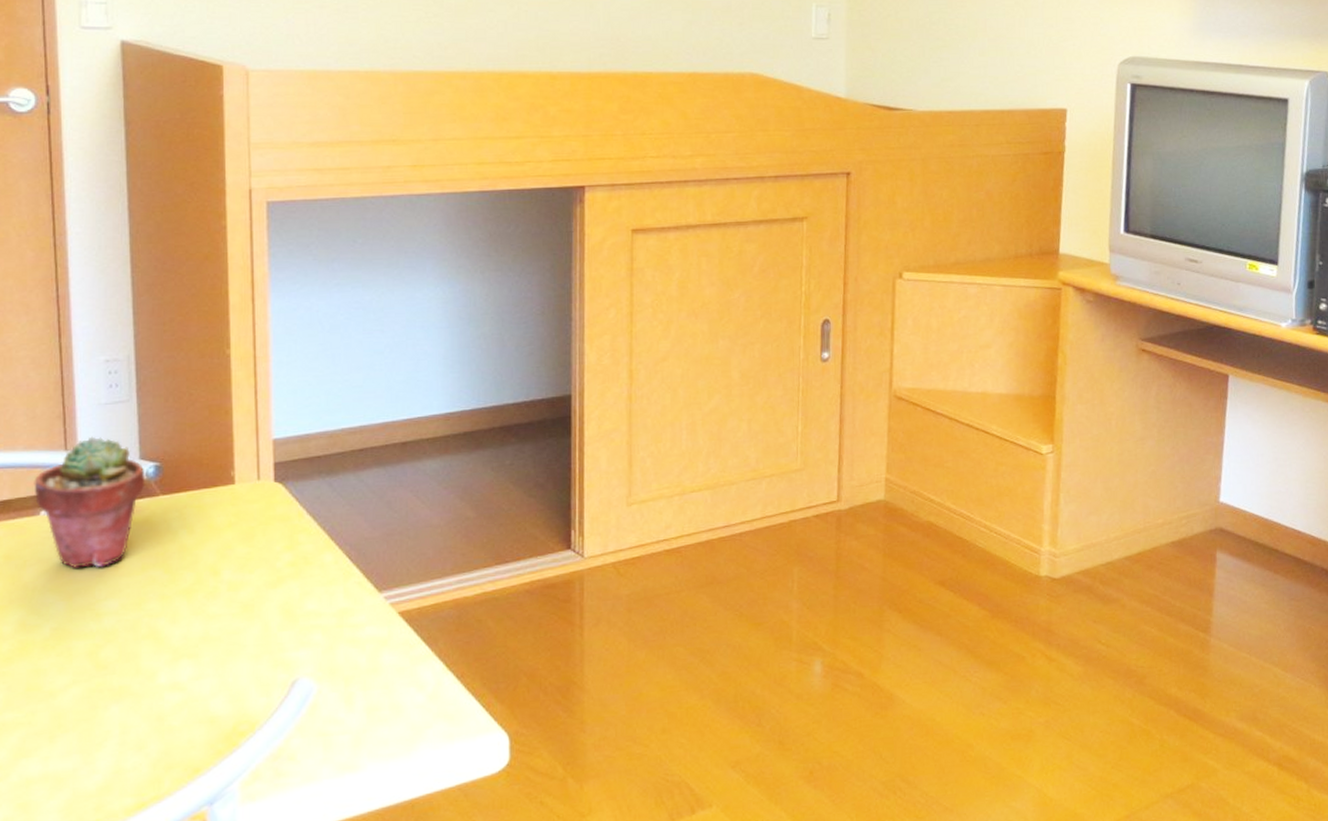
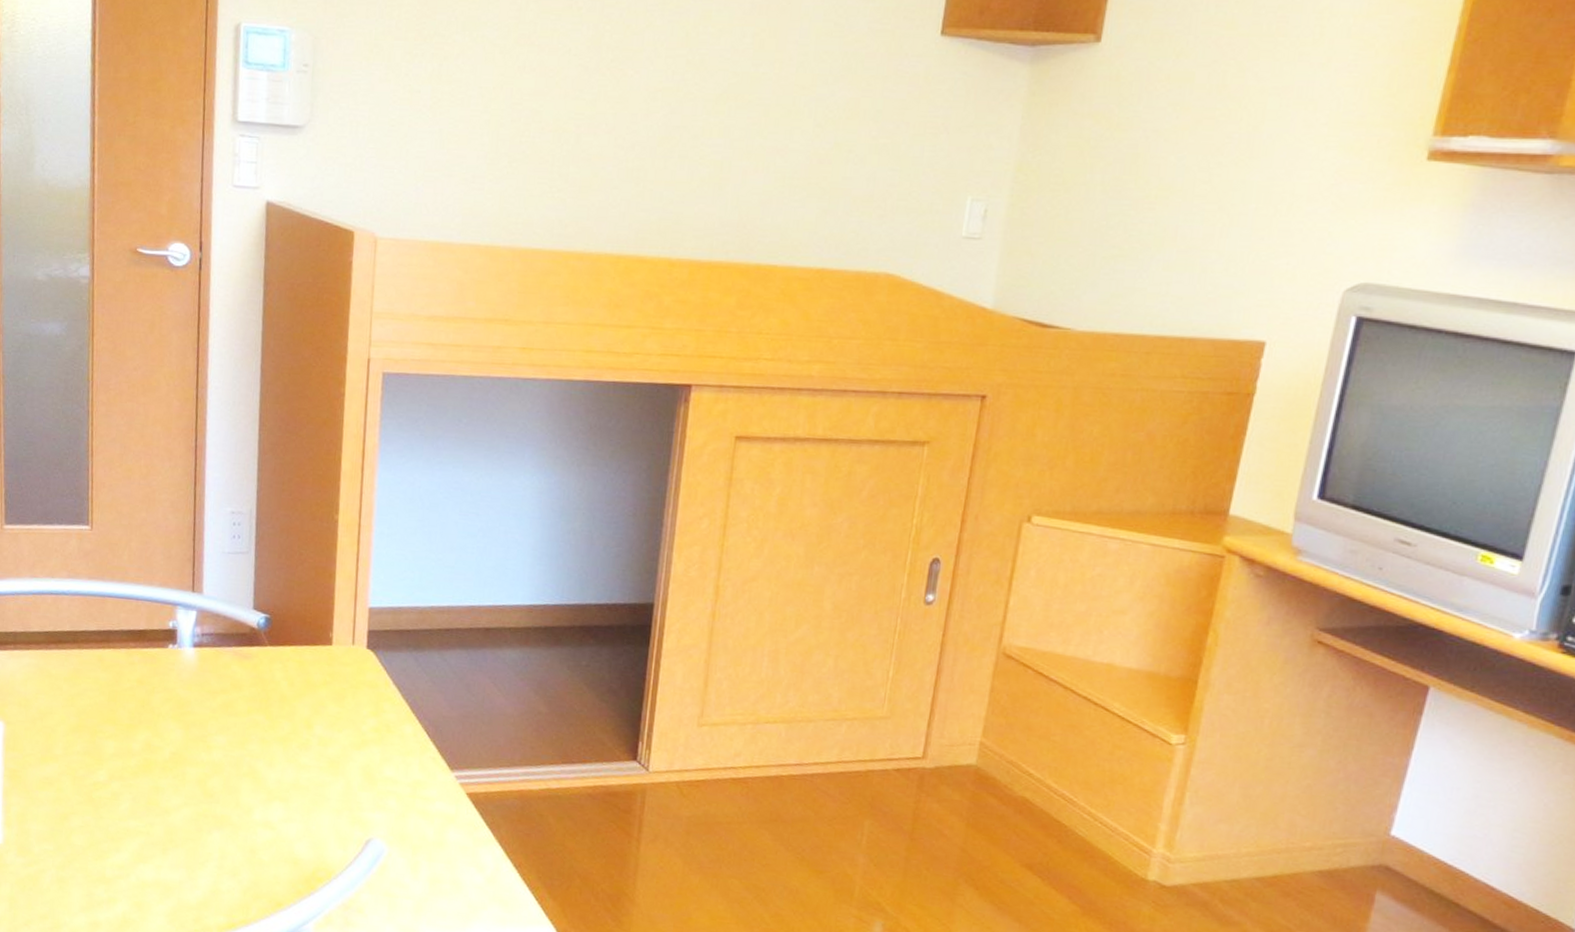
potted succulent: present [34,436,145,568] -> none [165,582,257,705]

